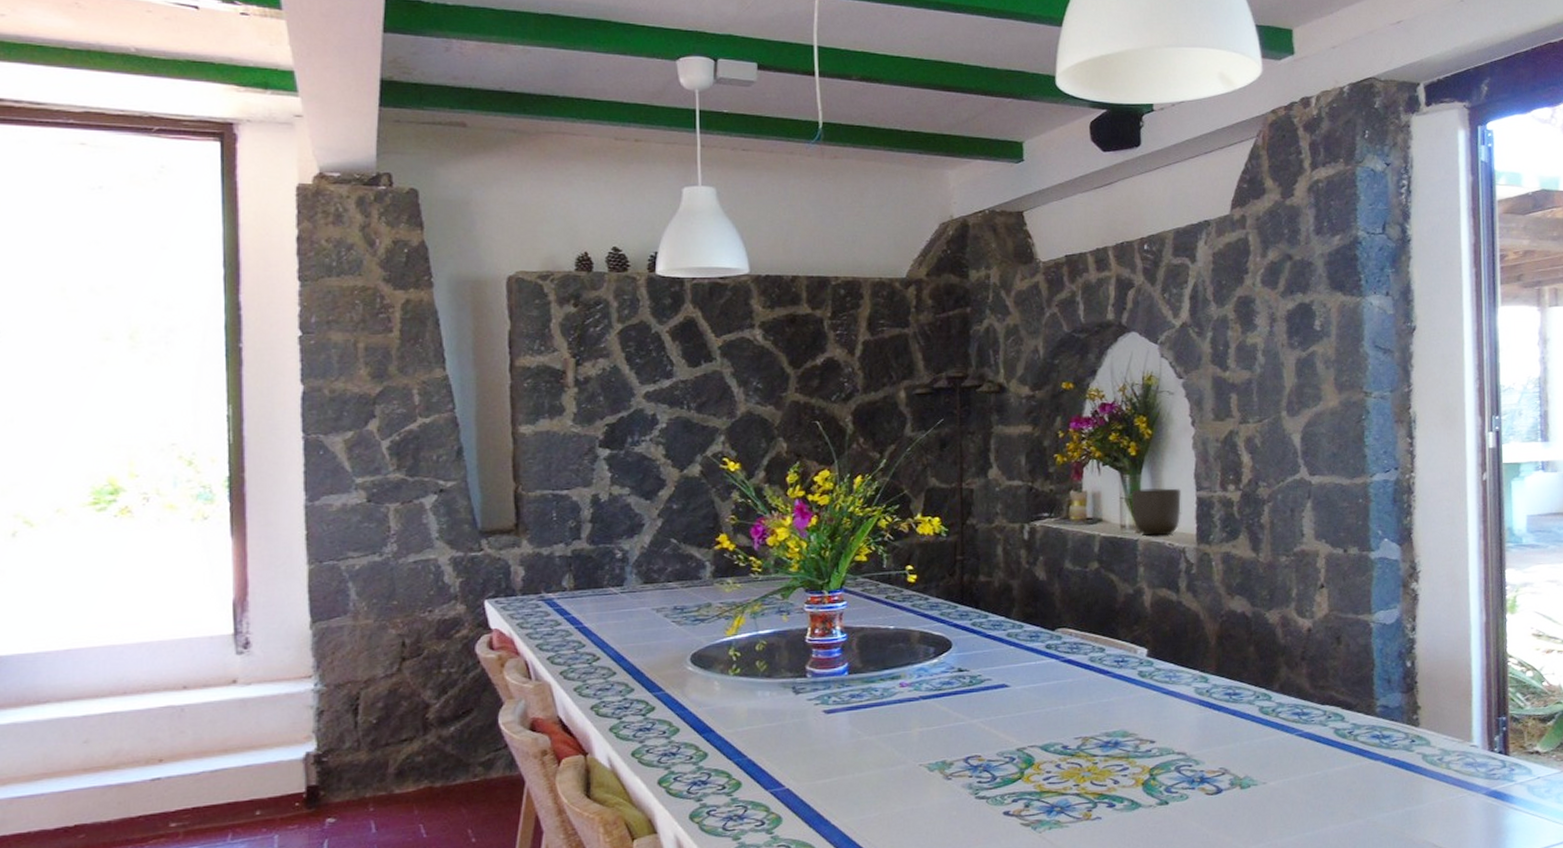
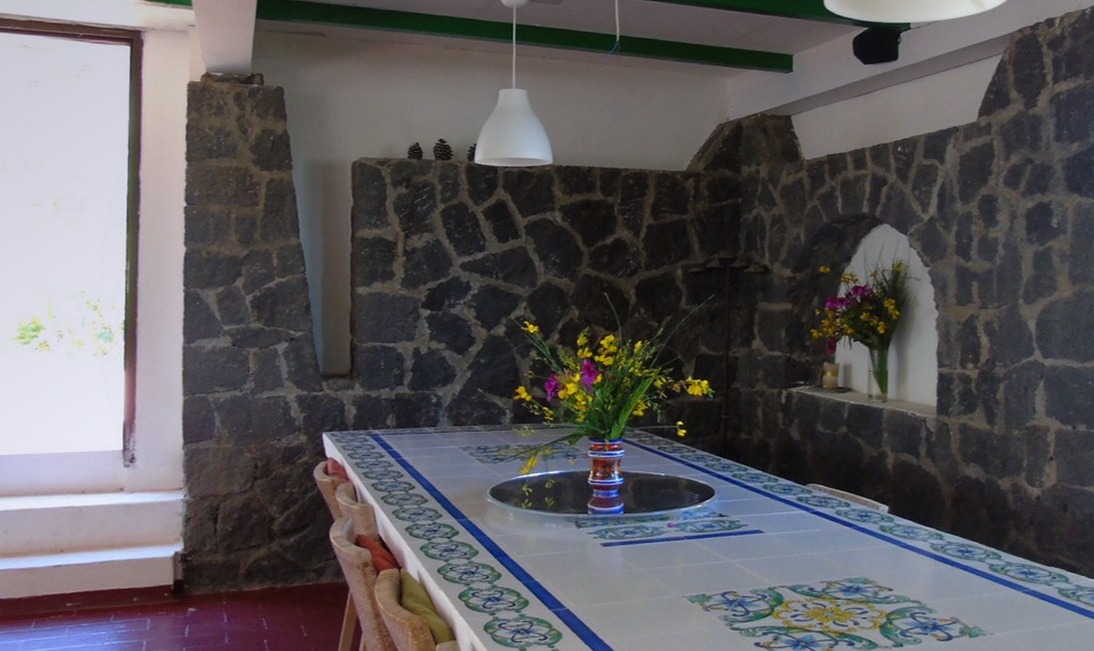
planter: present [1131,488,1181,536] -> none [878,364,924,406]

